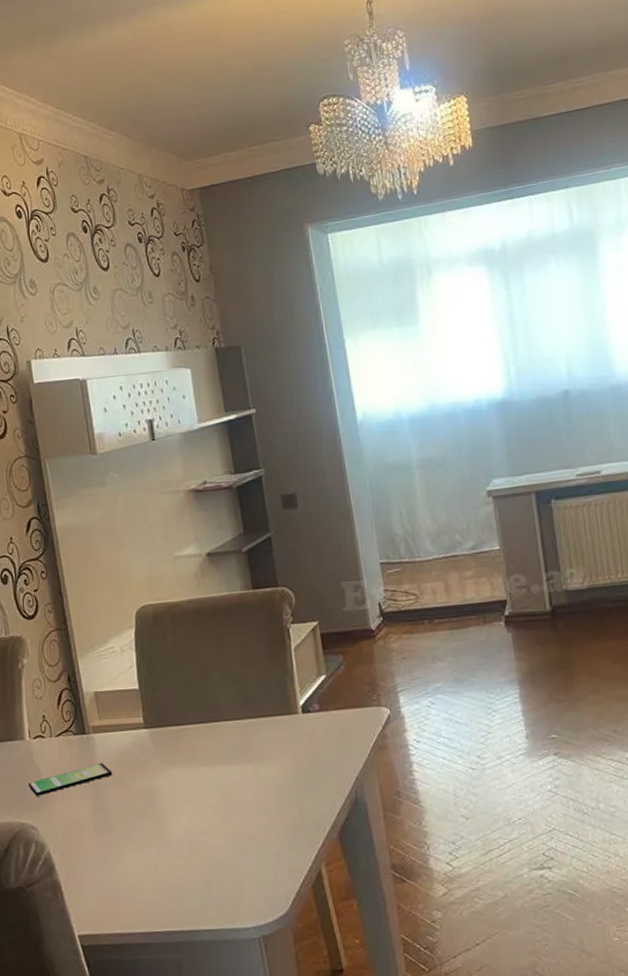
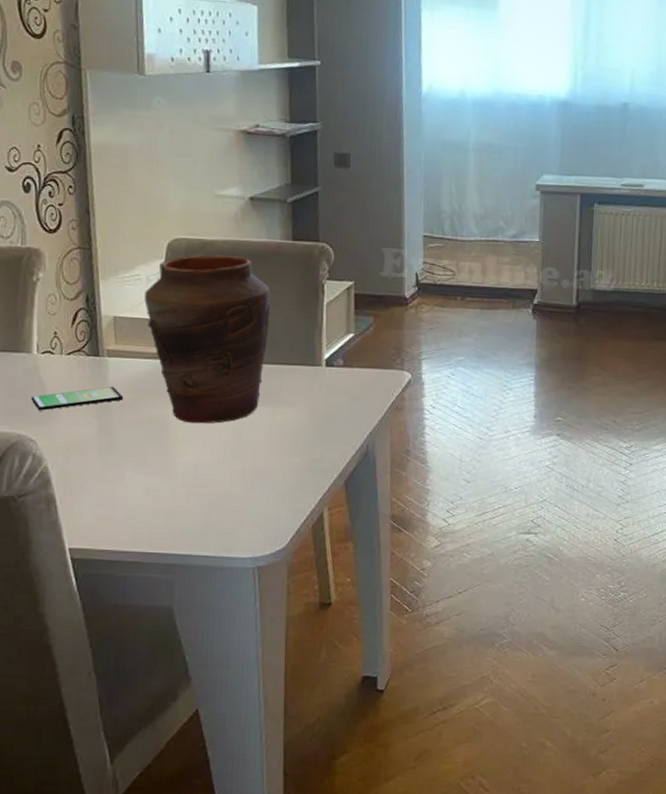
vase: none [120,614,243,791] -> present [144,254,271,424]

